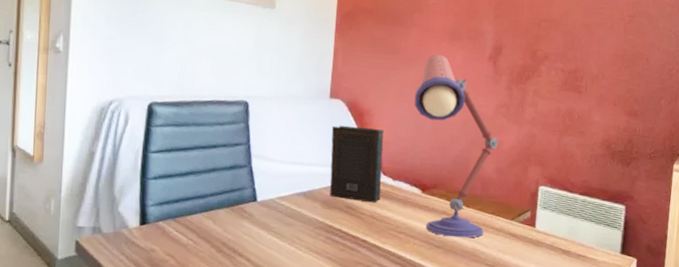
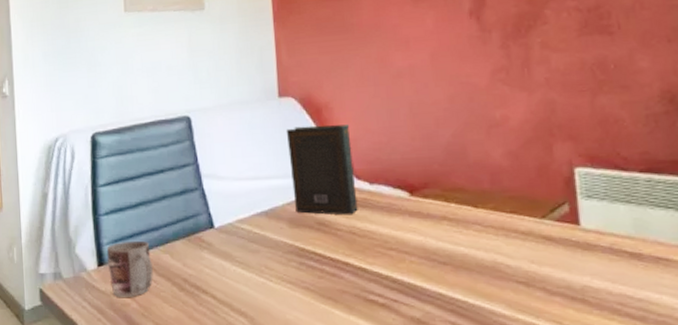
mug: none [150,205,196,255] -> present [106,240,154,297]
desk lamp: present [414,54,500,238] -> none [380,21,504,249]

